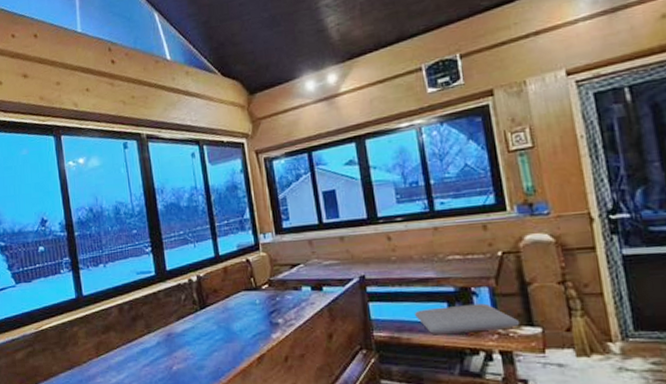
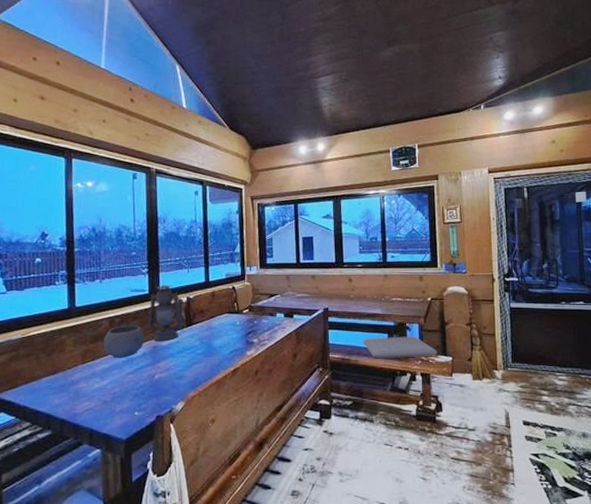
bowl: none [114,311,157,349] -> present [103,325,144,358]
lantern: none [157,263,197,329] -> present [148,284,184,342]

